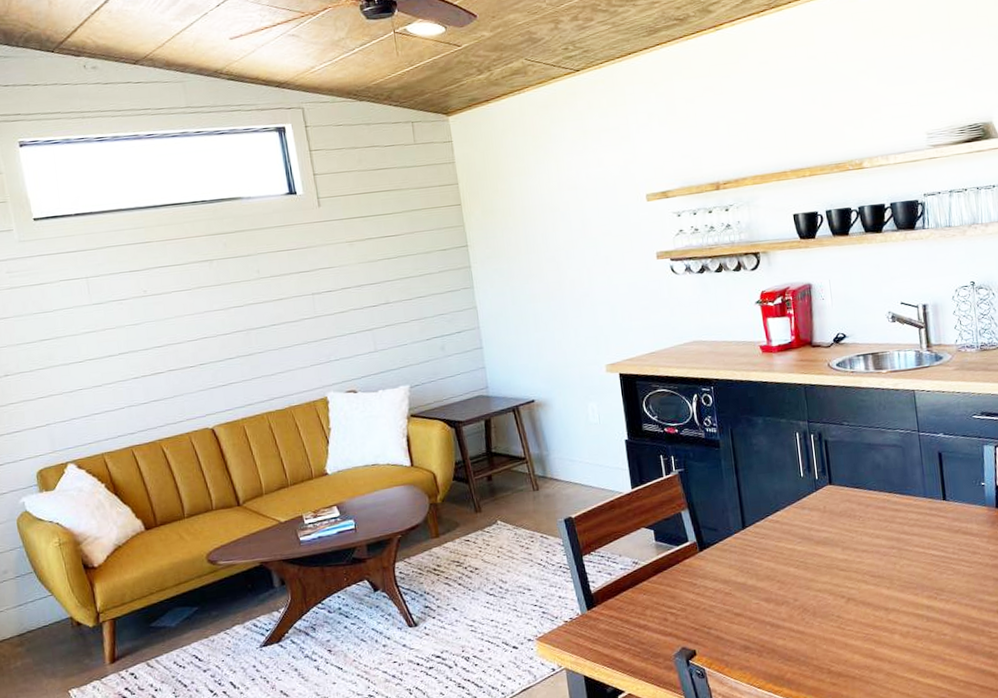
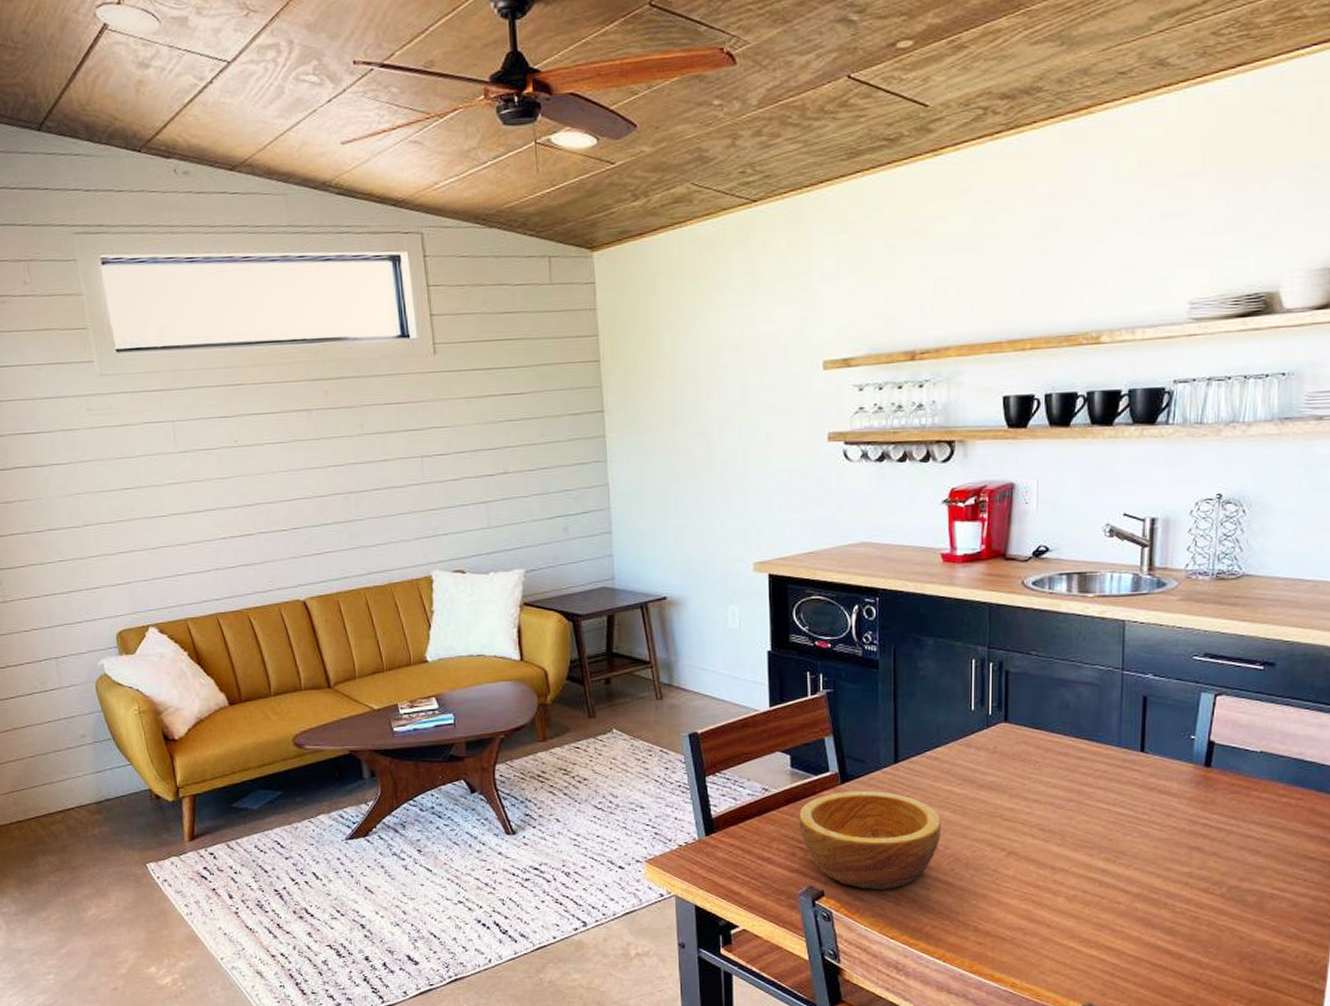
bowl: none [666,555,790,645] -> present [799,790,942,890]

